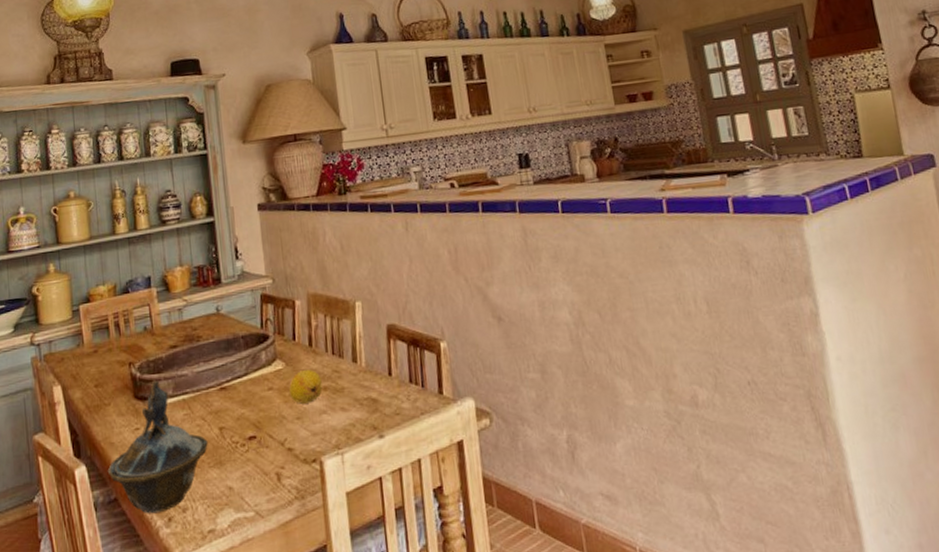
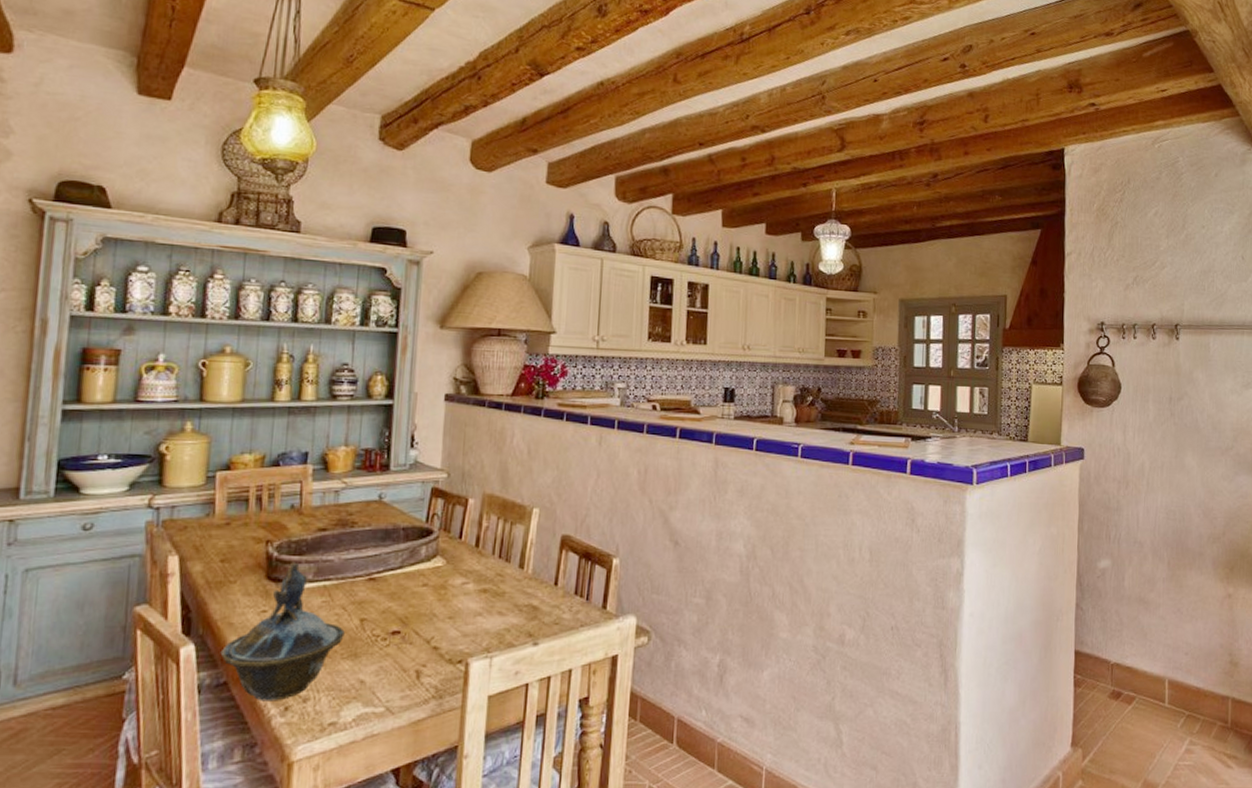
fruit: present [289,370,323,404] -> none [446,570,483,604]

